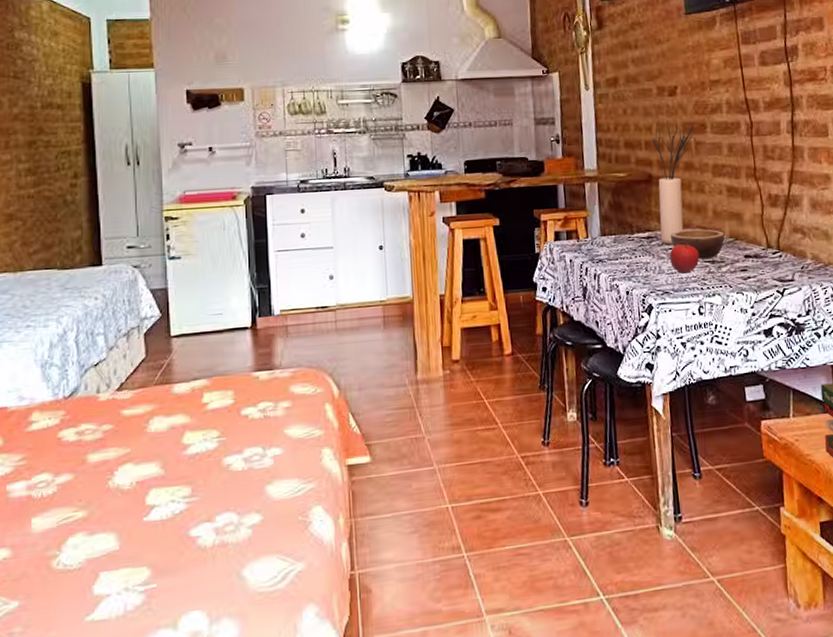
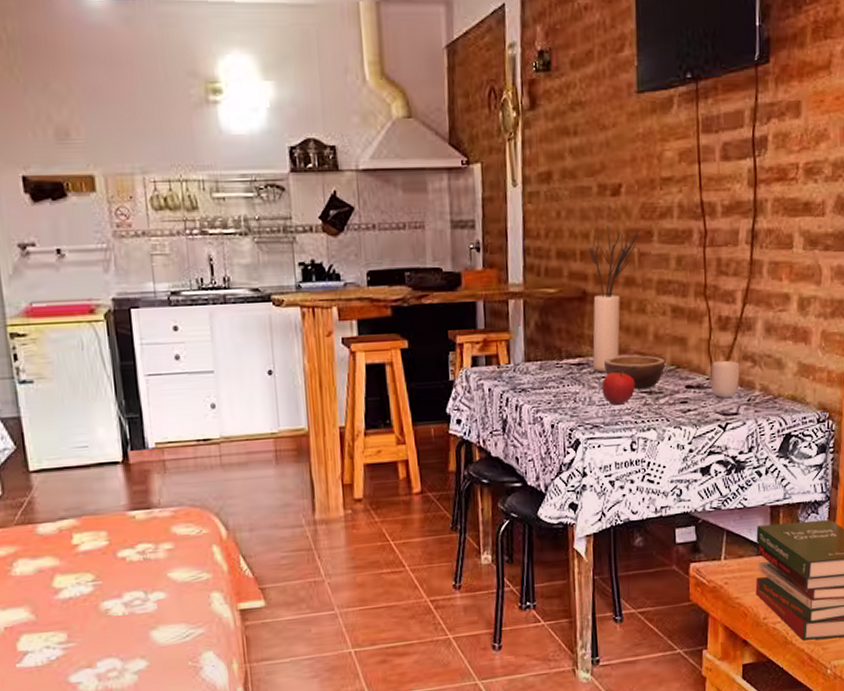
cup: none [765,232,793,266] -> present [711,360,740,398]

